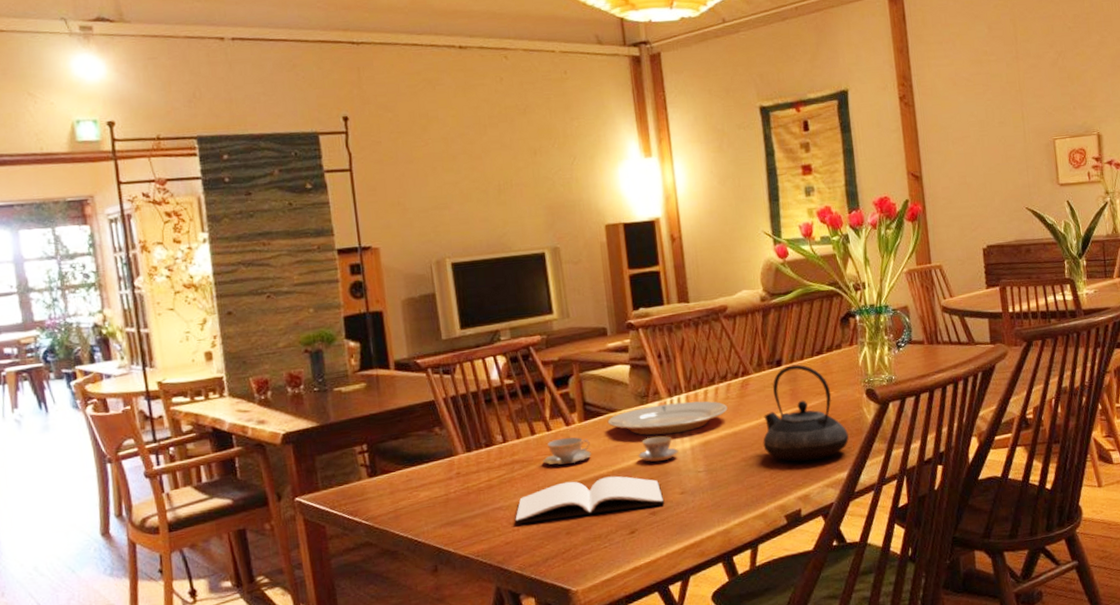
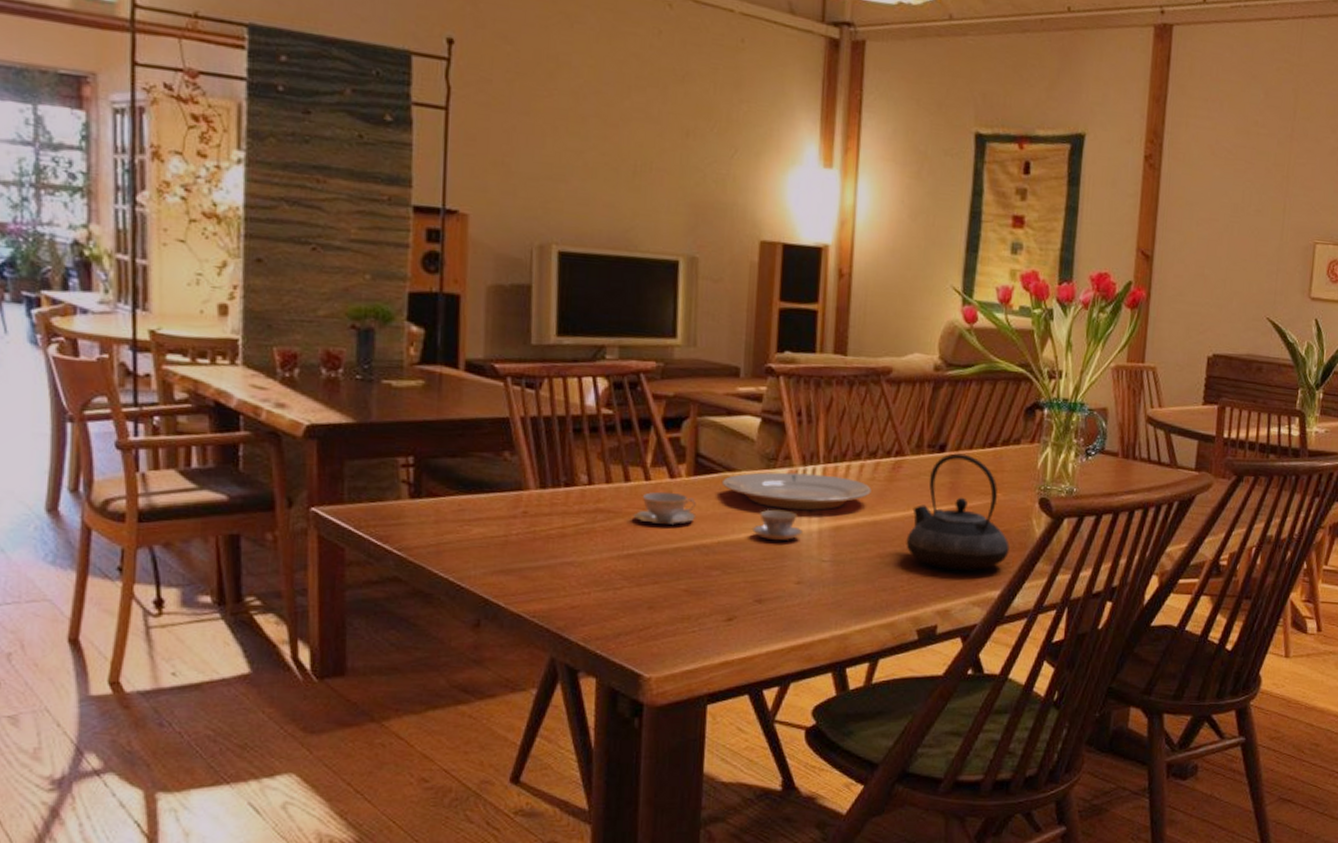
book: present [515,476,665,524] -> none [587,545,776,594]

